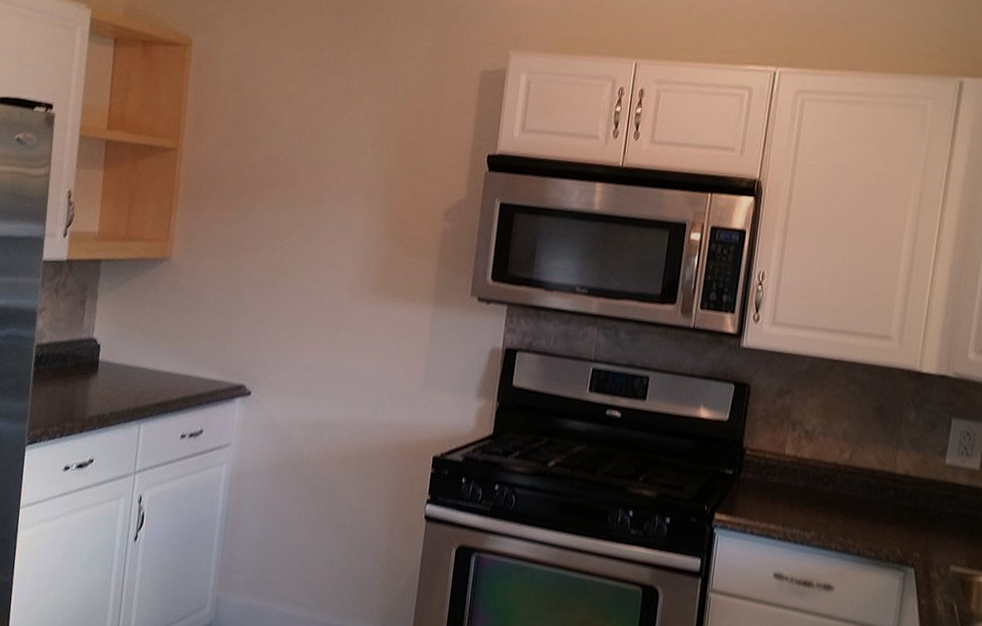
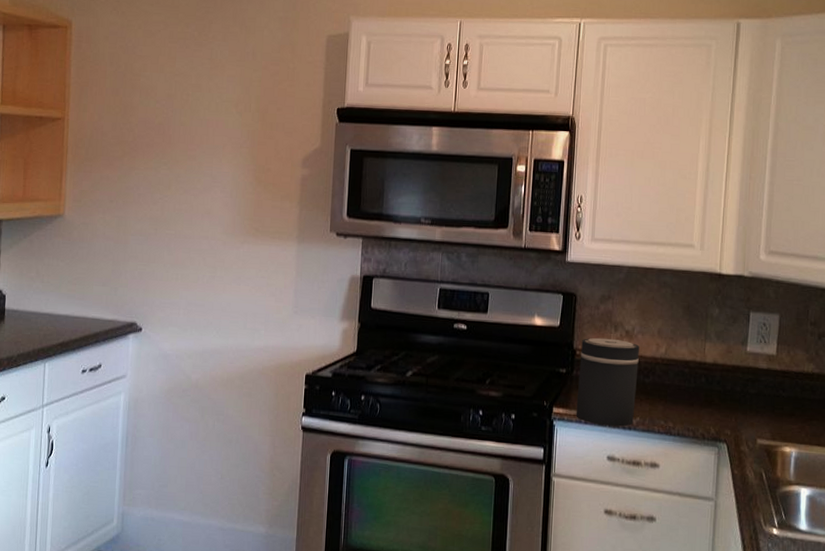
cylinder: none [740,436,820,541] -> present [576,337,639,427]

